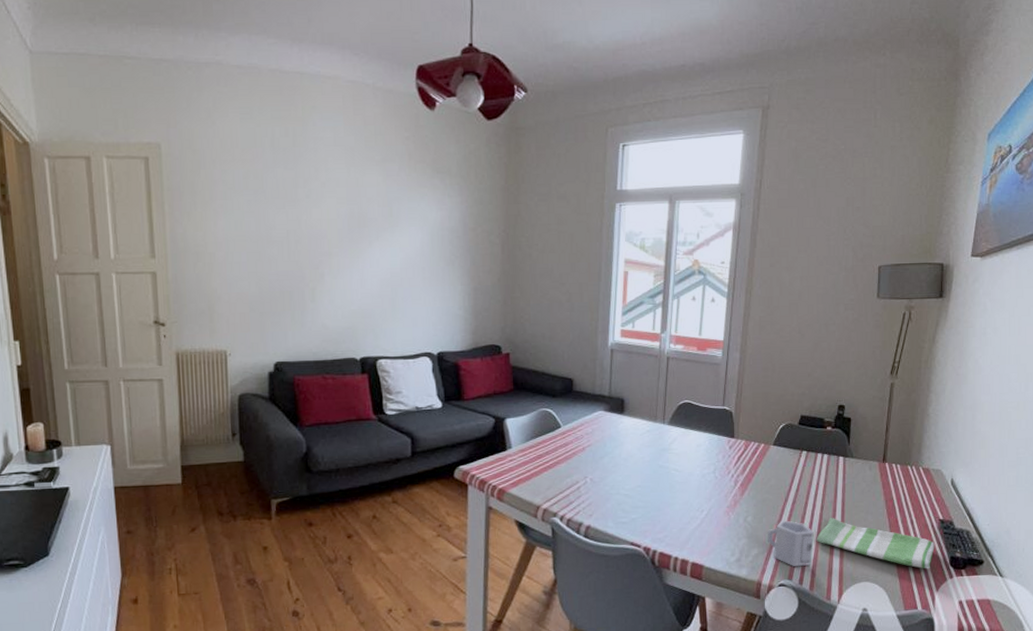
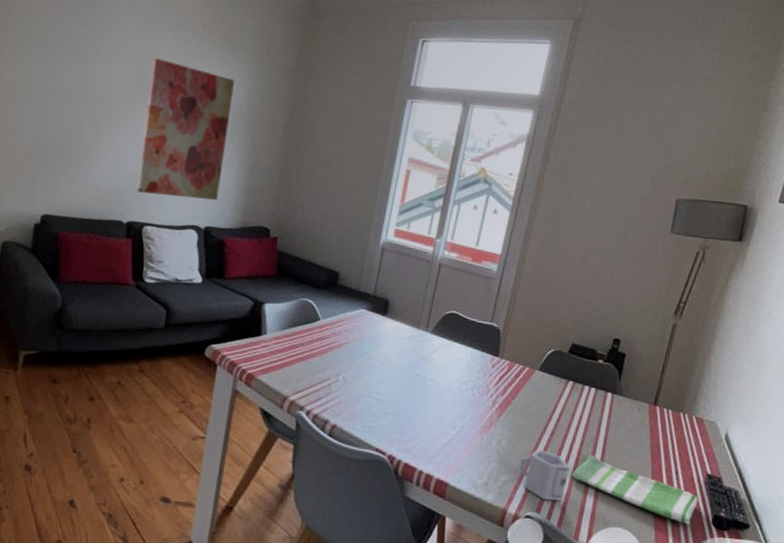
wall art: none [364,193,448,327] -> present [137,58,235,200]

